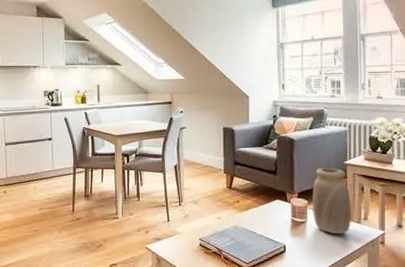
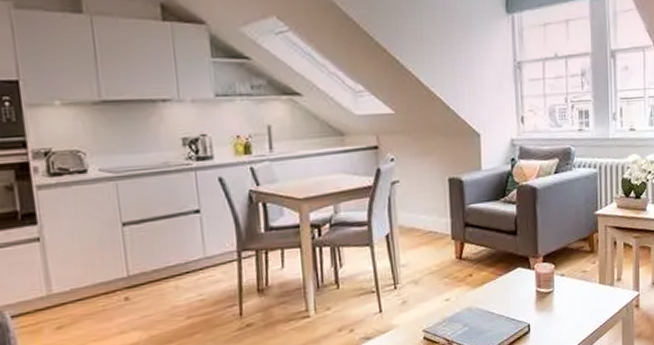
vase: present [312,167,351,234] -> none [559,220,603,303]

